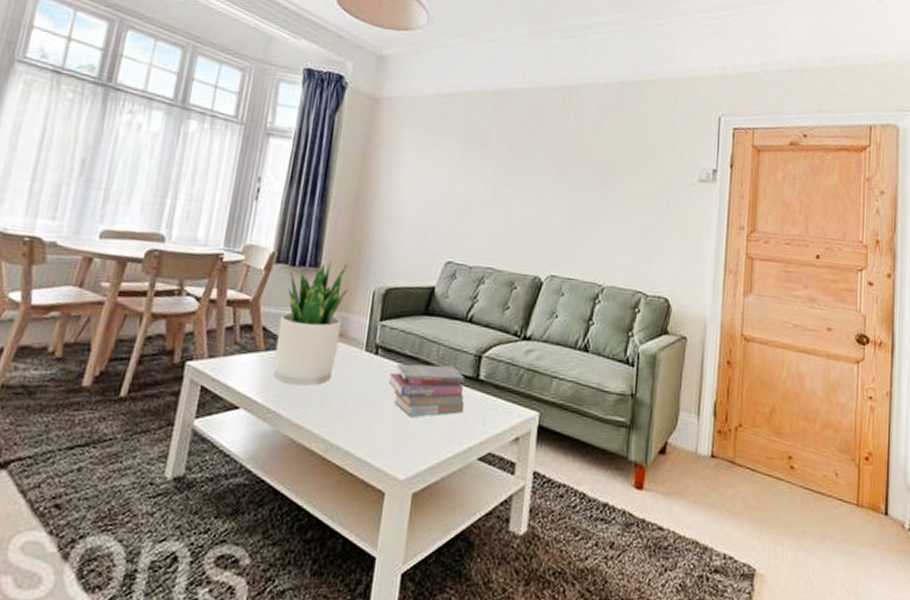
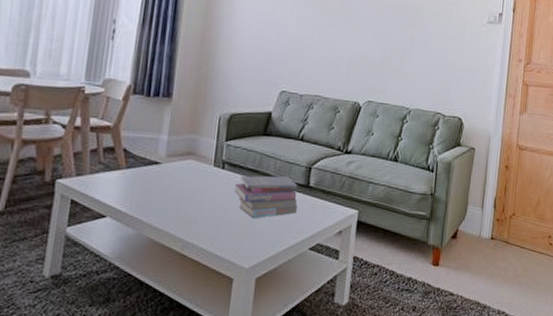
planter: present [274,260,348,386] -> none [135,91,197,196]

